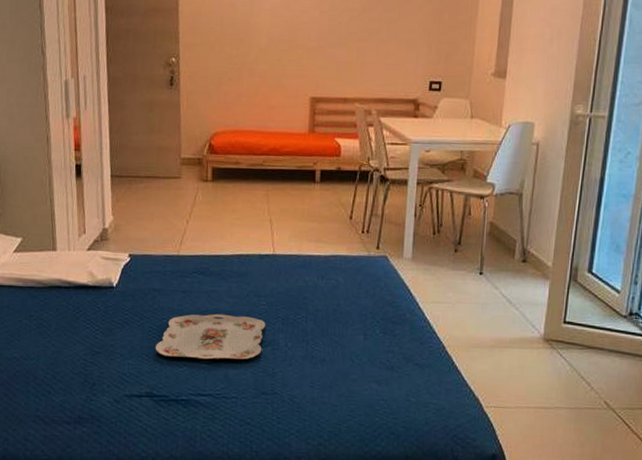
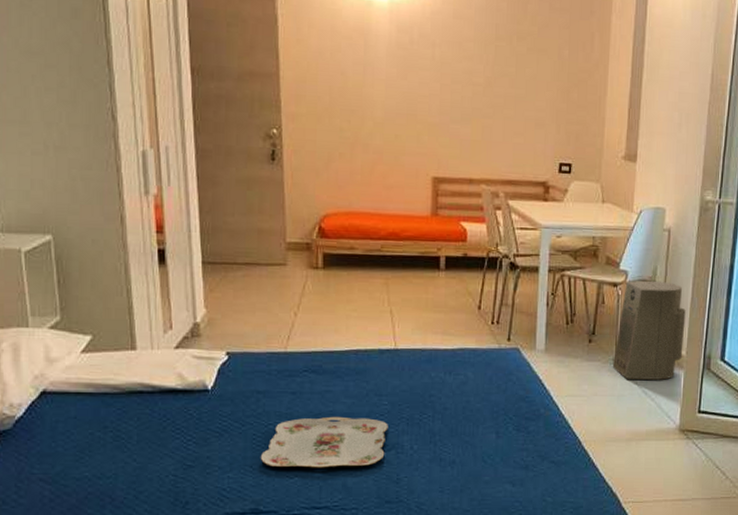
air purifier: none [477,193,553,290] -> present [612,280,686,380]

